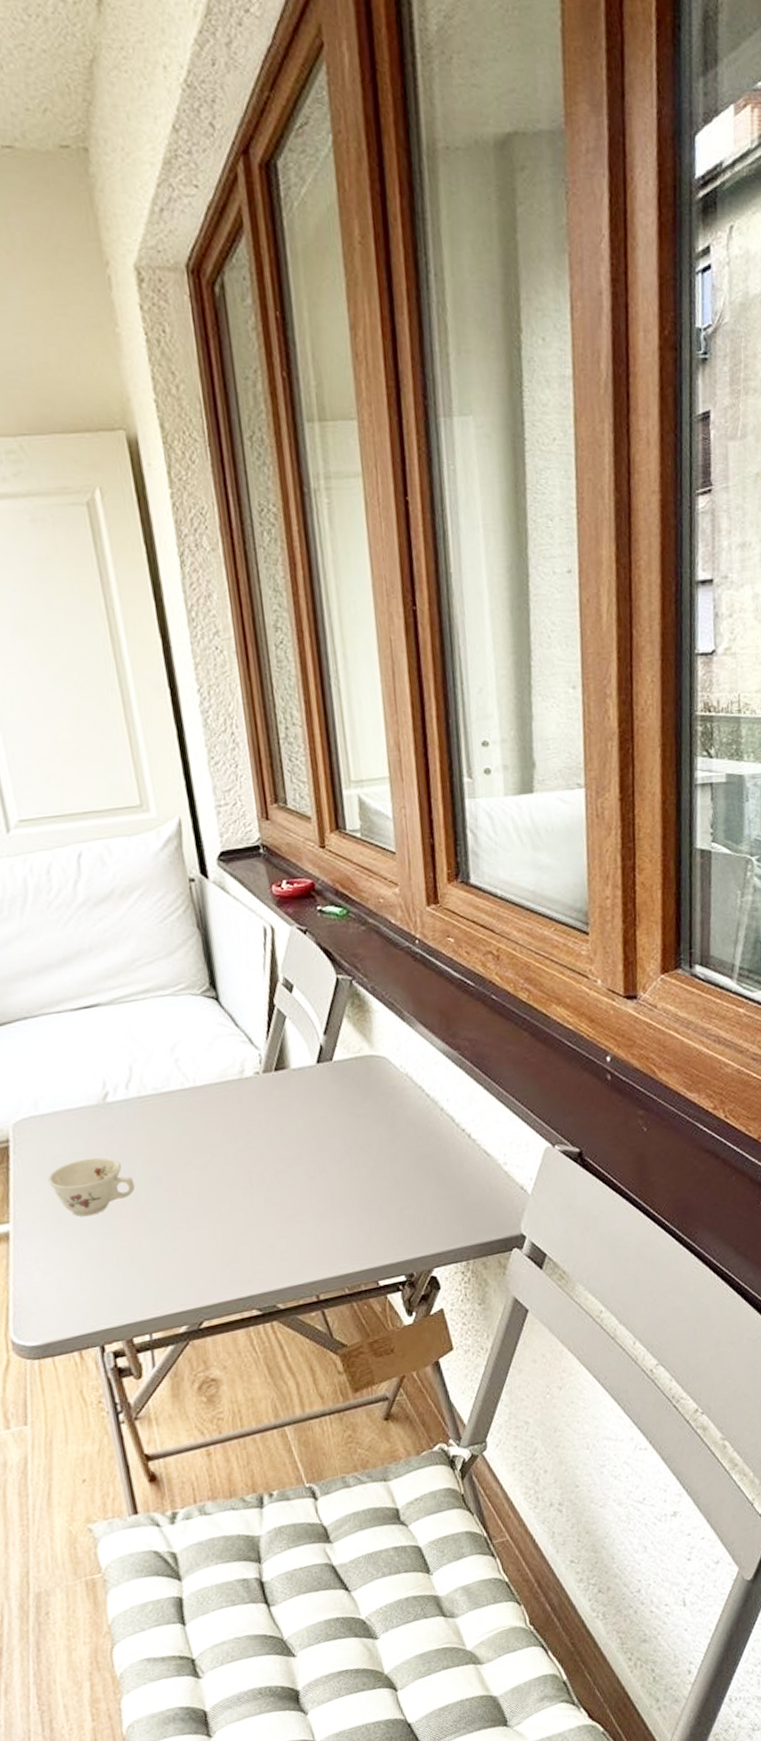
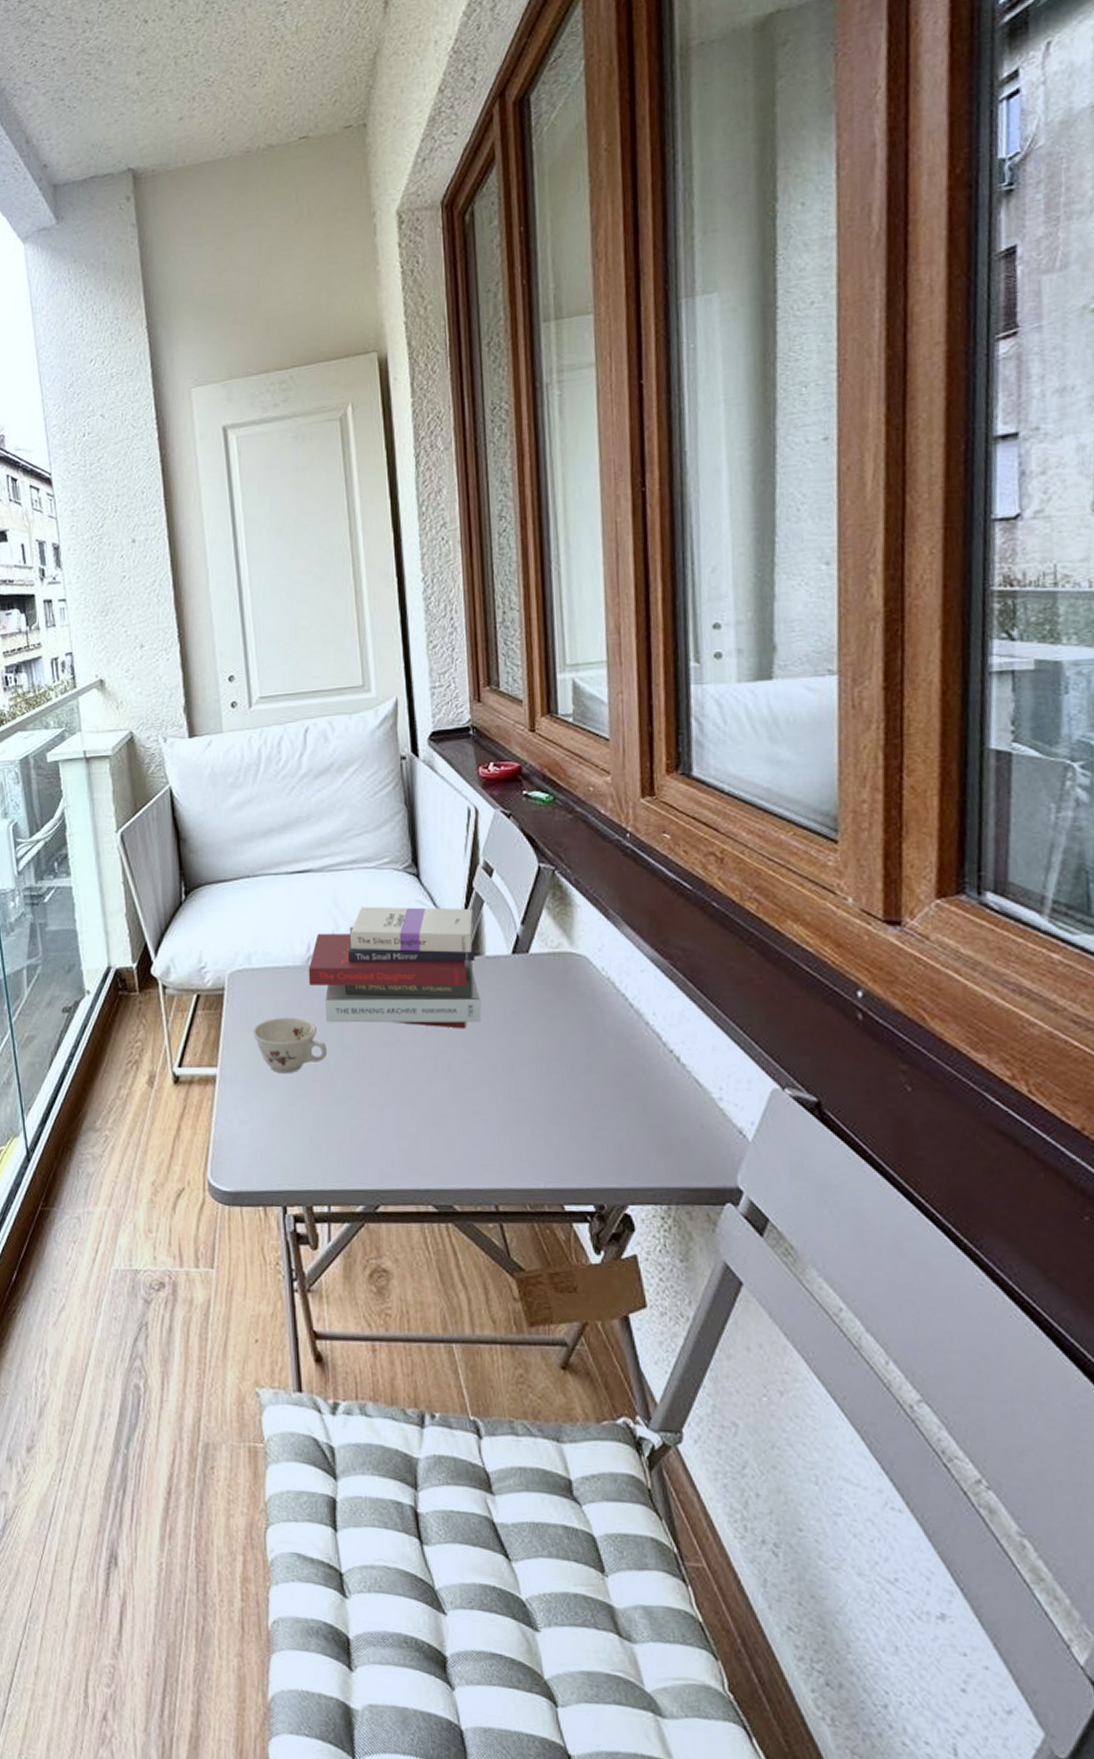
books: none [105,1025,292,1158] -> present [308,906,482,1029]

